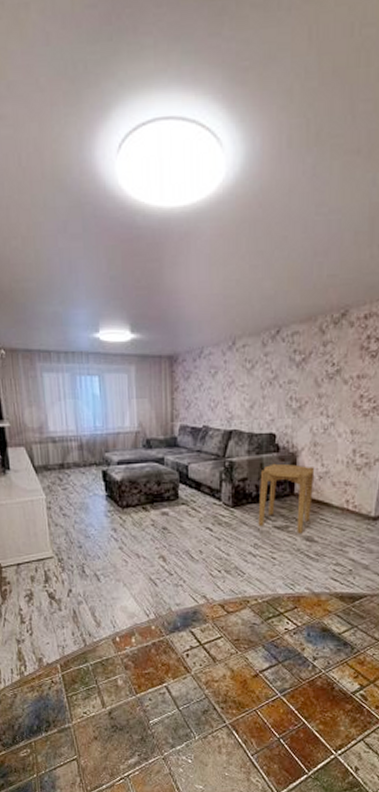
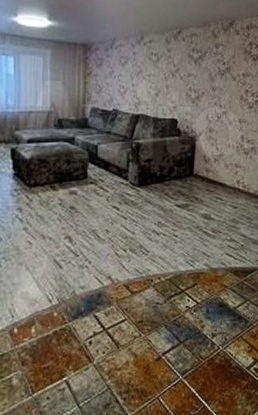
side table: present [258,463,315,534] -> none [162,146,211,212]

